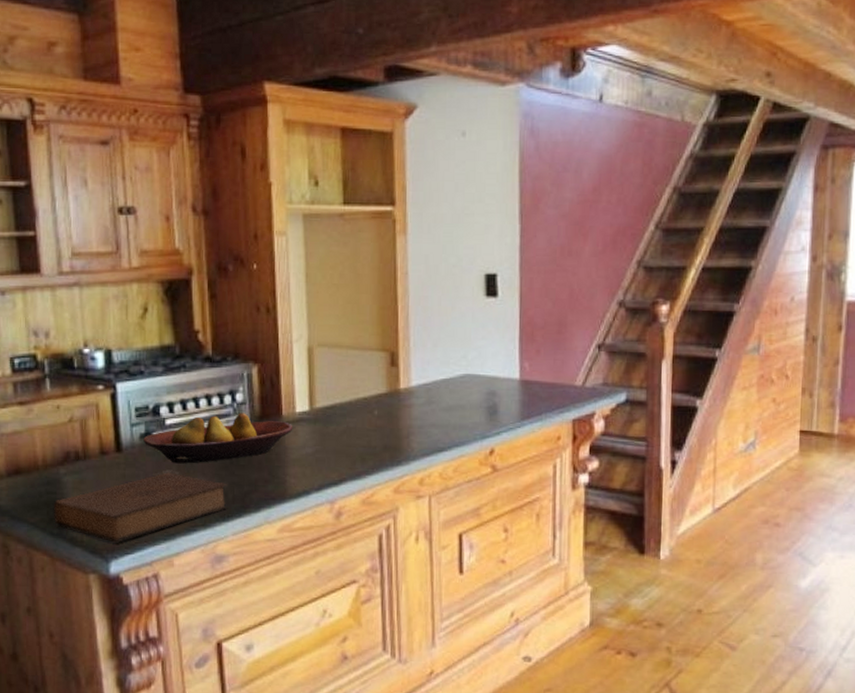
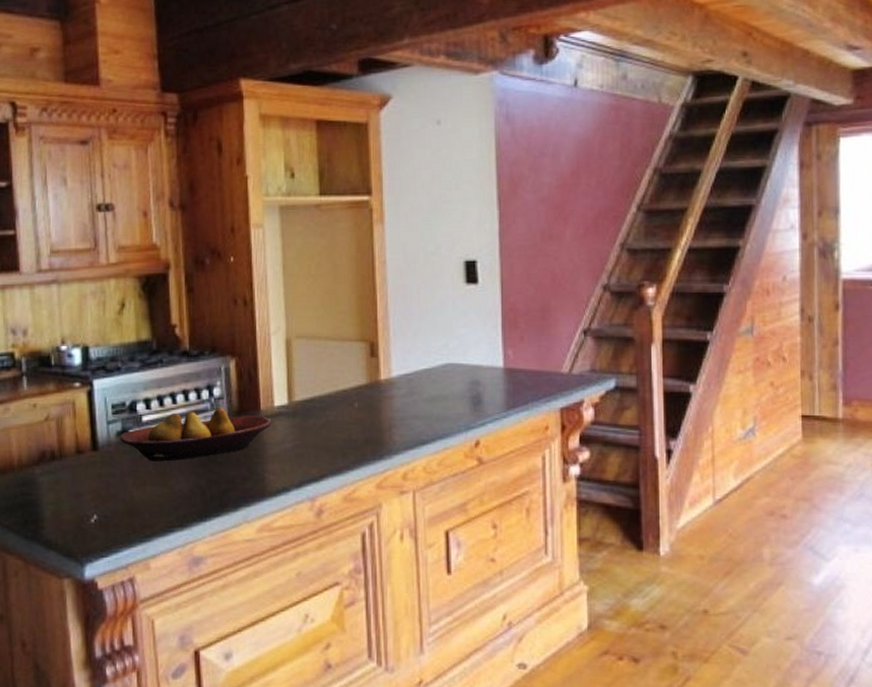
book: present [53,472,228,543] -> none [27,471,206,545]

